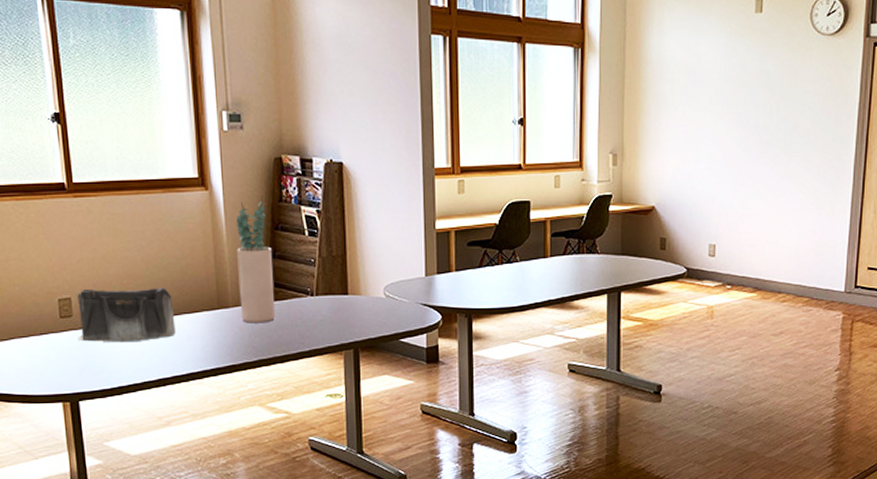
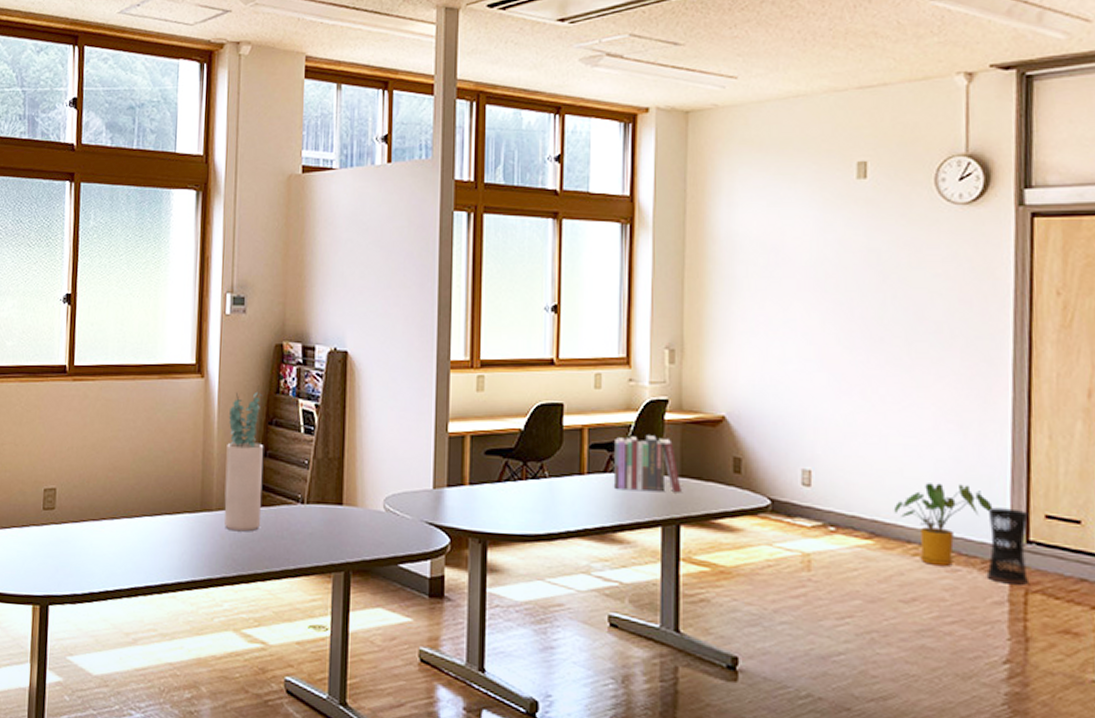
saddlebag: present [77,288,176,343] -> none [57,479,156,542]
books: none [570,224,622,268] -> present [613,435,681,493]
house plant: none [770,249,835,308] -> present [893,483,993,566]
umbrella stand: none [828,264,858,317] -> present [986,507,1029,585]

